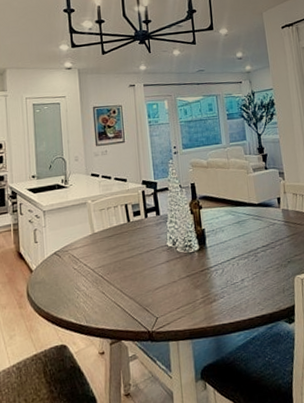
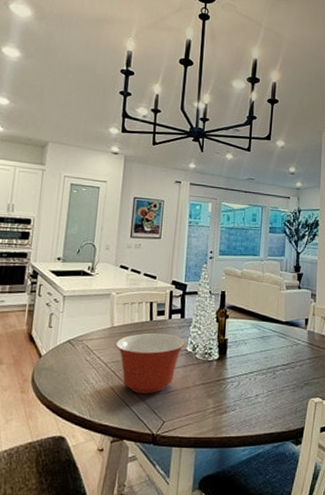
mixing bowl: none [99,232,165,295] -> present [115,333,186,394]

